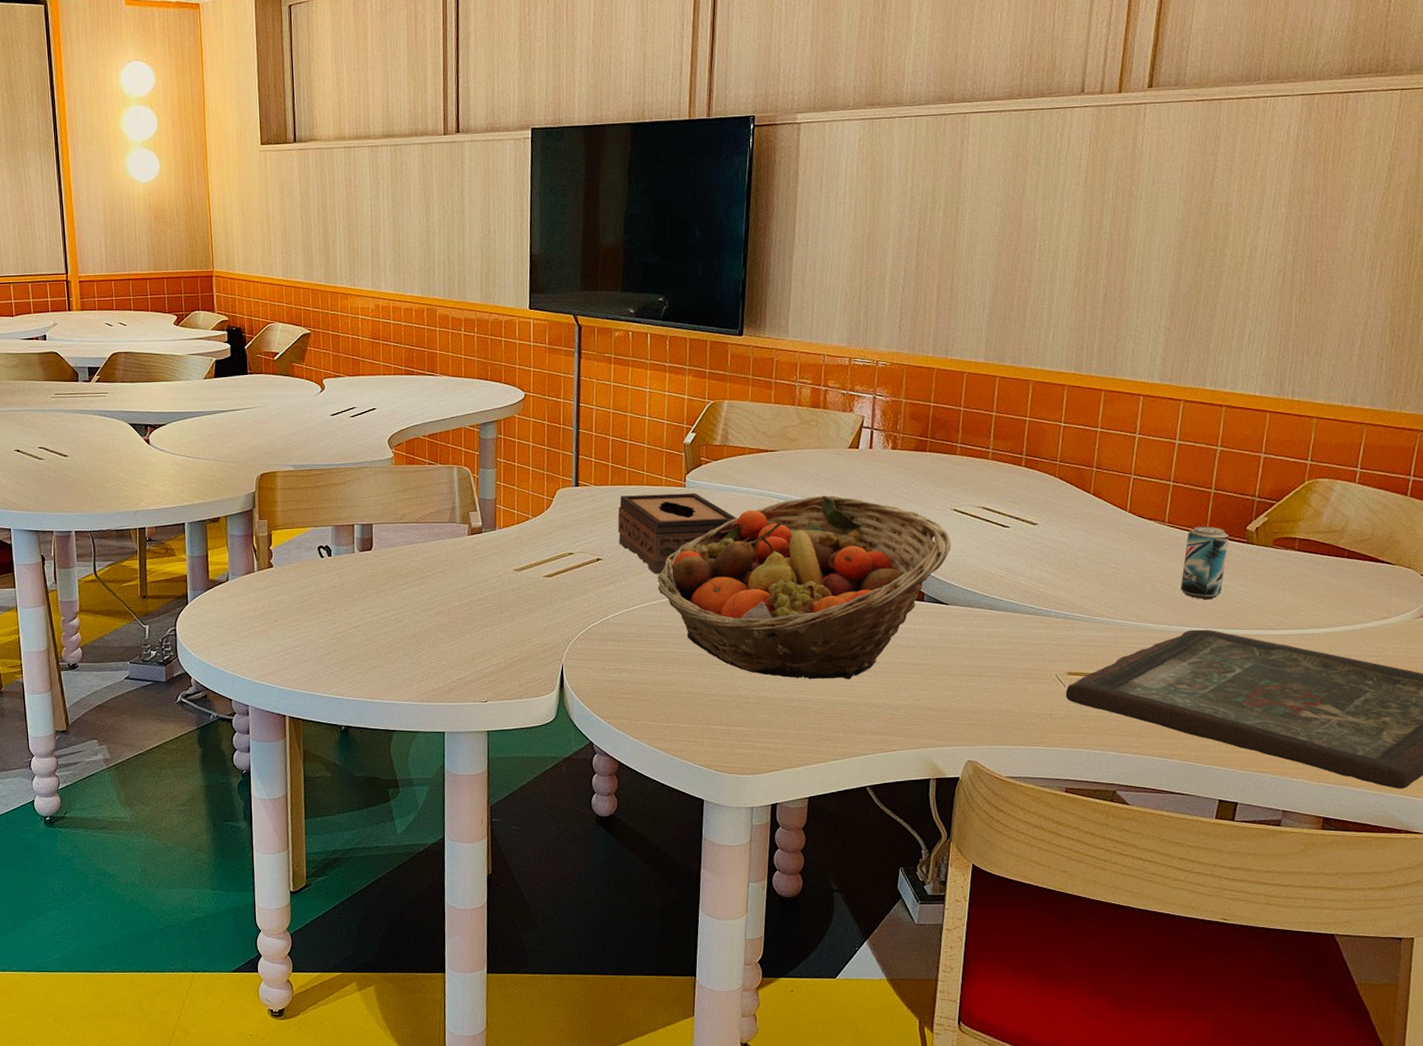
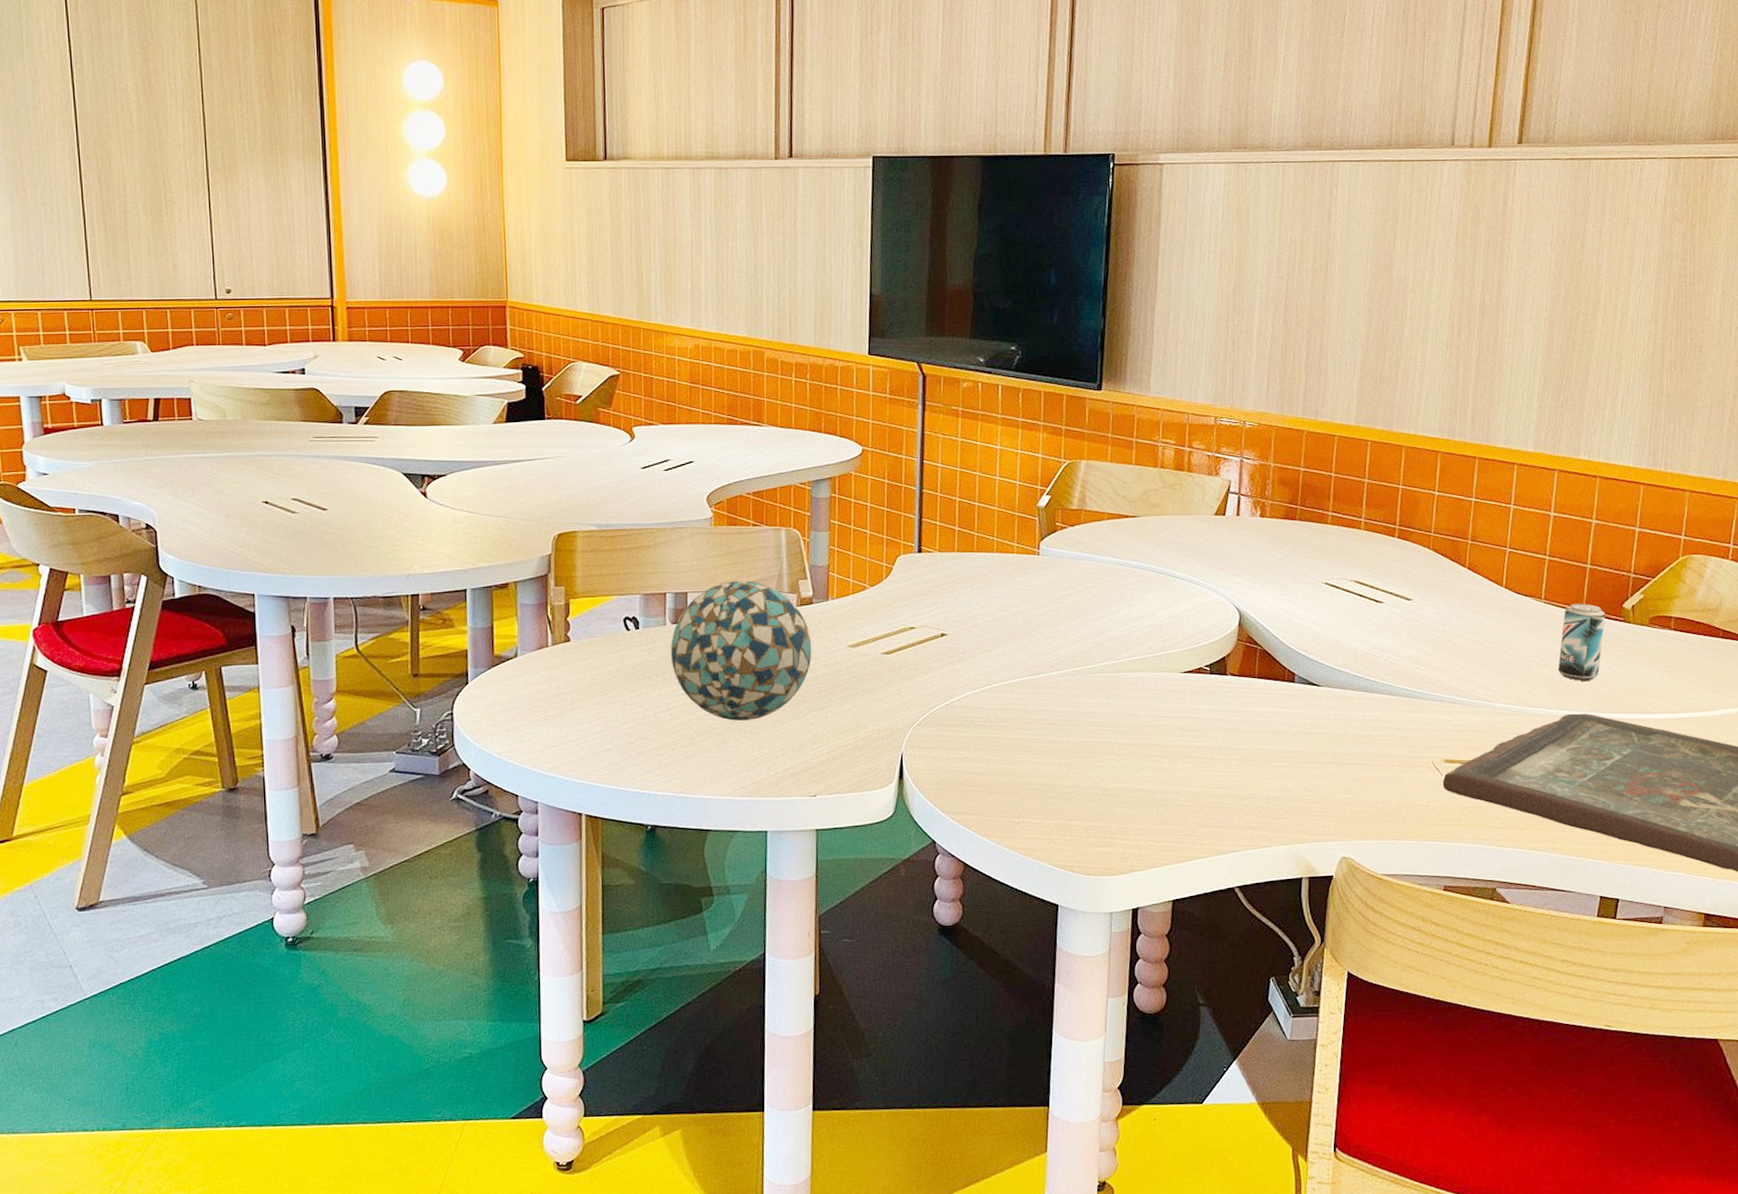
decorative ball: none [359,513,482,636] -> present [671,580,812,721]
tissue box: present [618,493,737,574] -> none [965,561,1095,652]
fruit basket: present [657,495,951,680] -> none [1008,565,1323,769]

